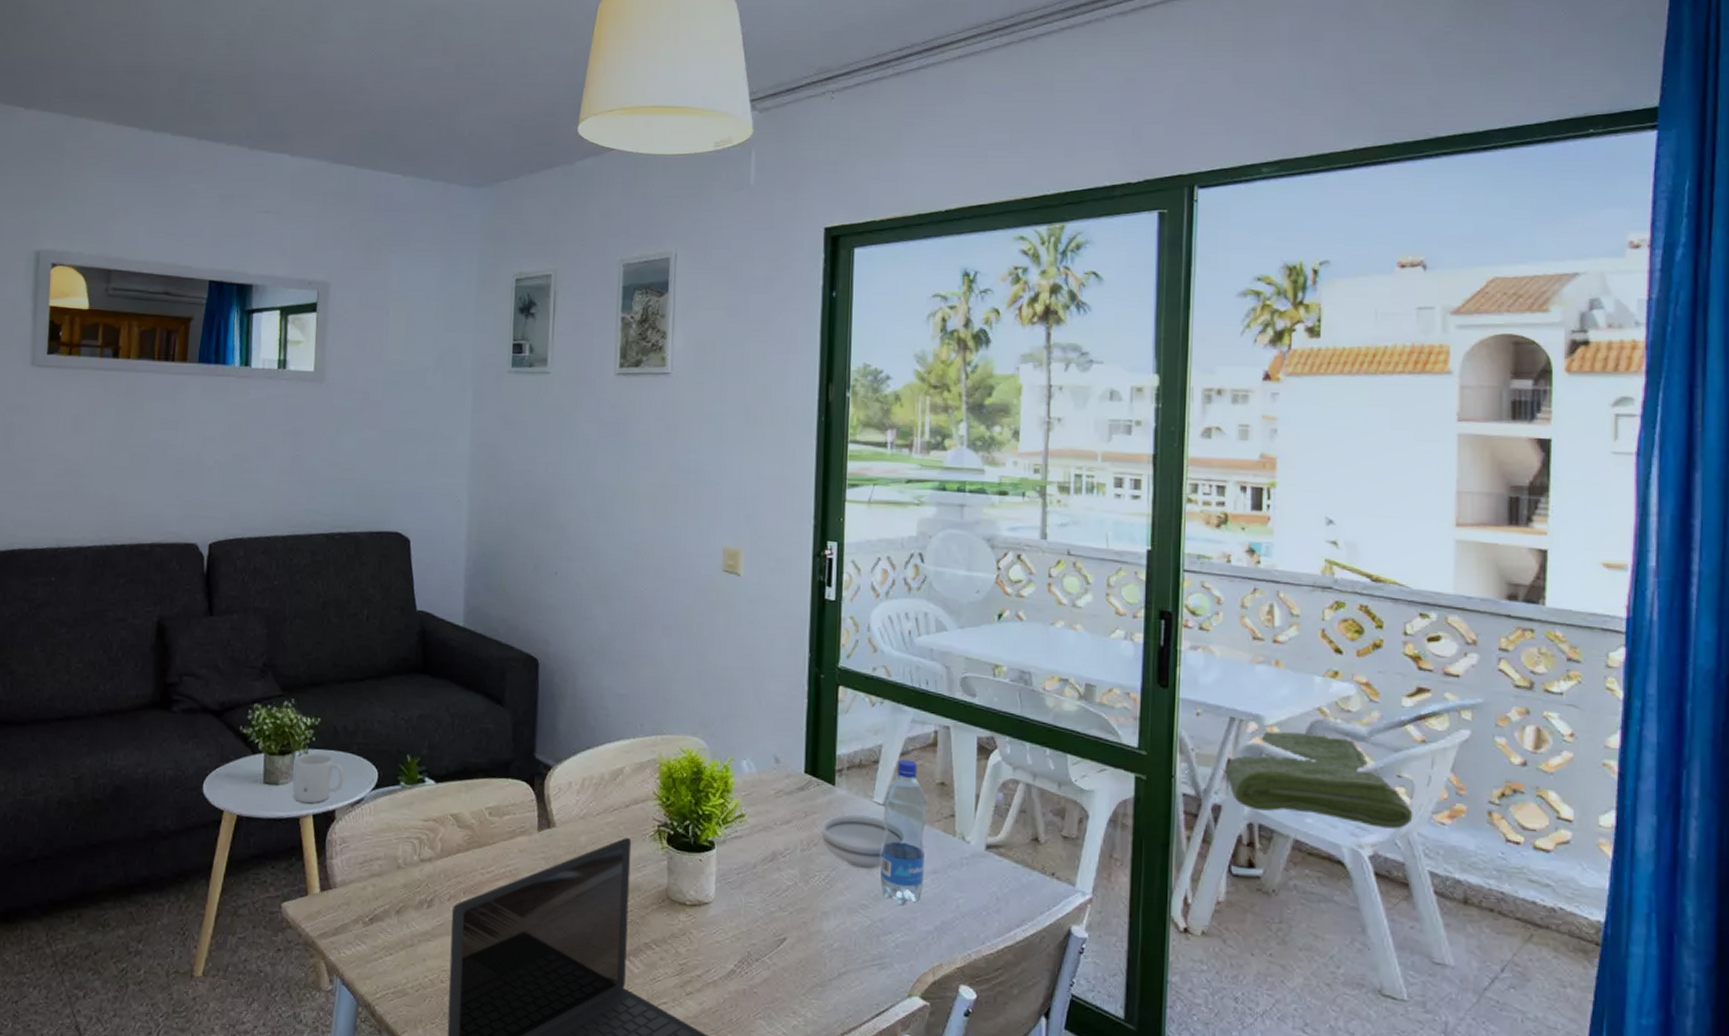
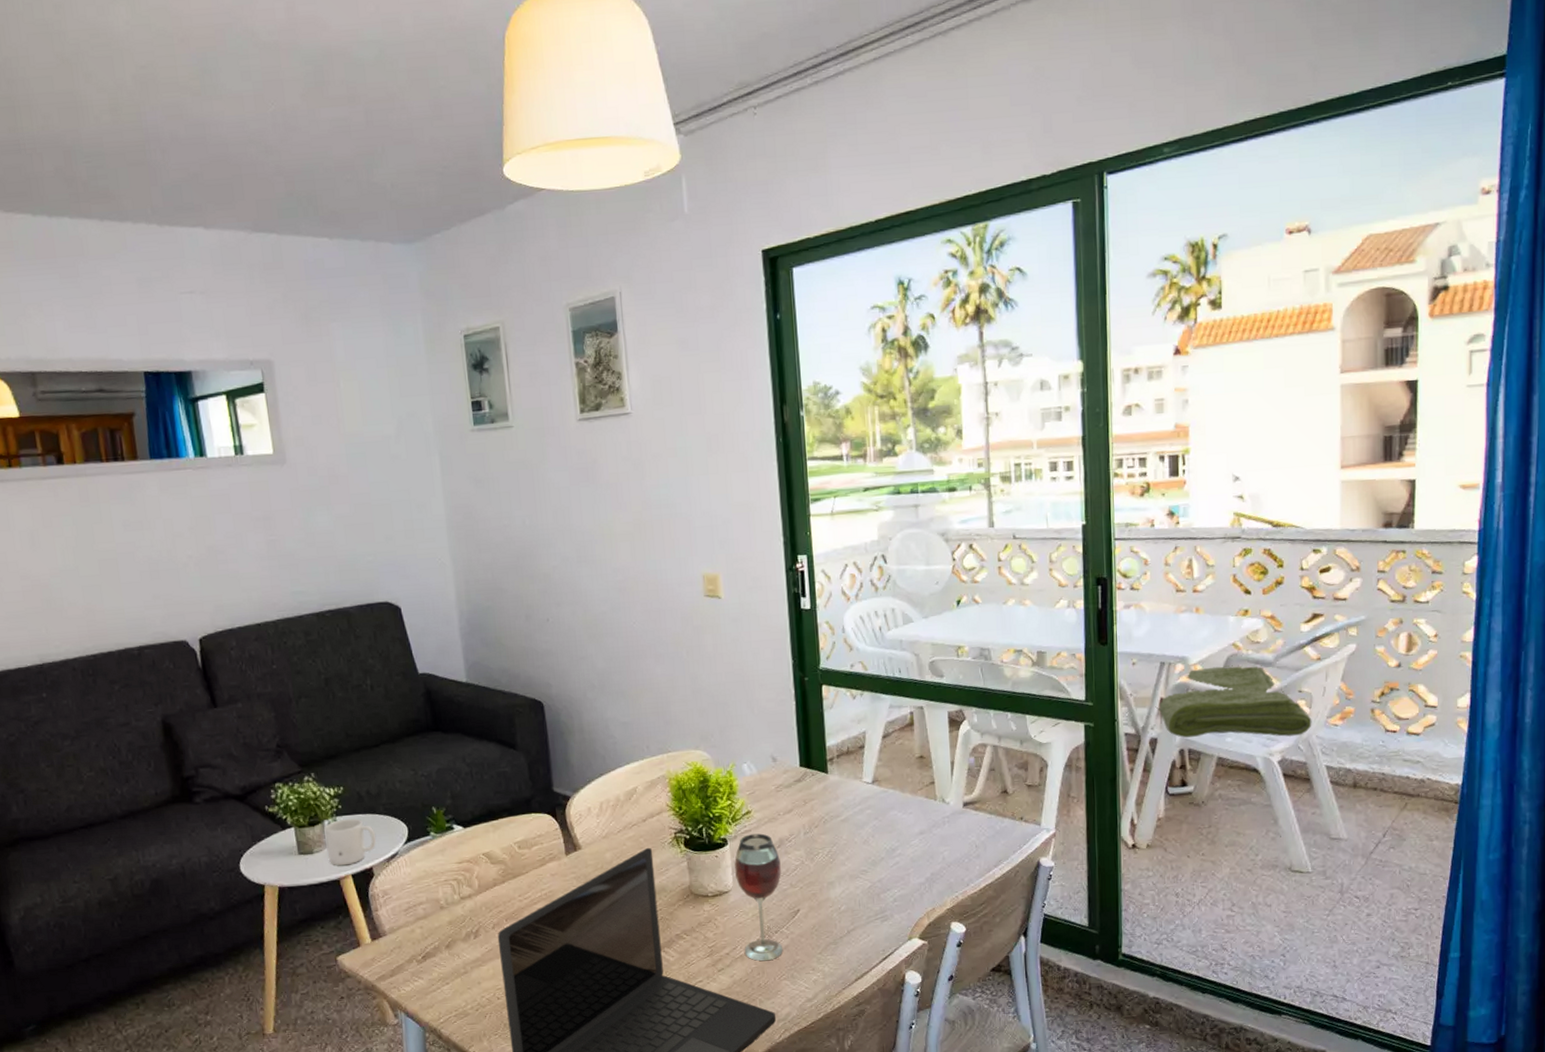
wineglass: none [719,841,771,993] -> present [734,833,783,961]
bowl: present [821,814,887,869] -> none [820,794,877,840]
bottle: present [880,759,927,905] -> none [872,741,913,865]

